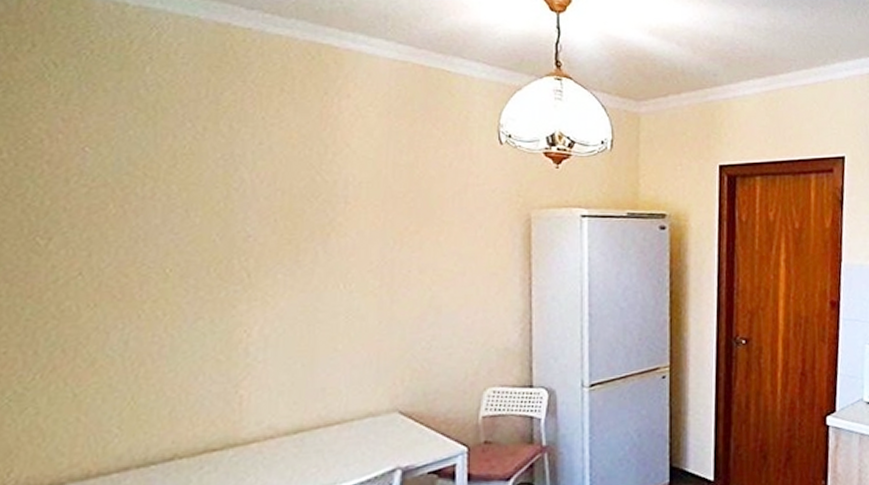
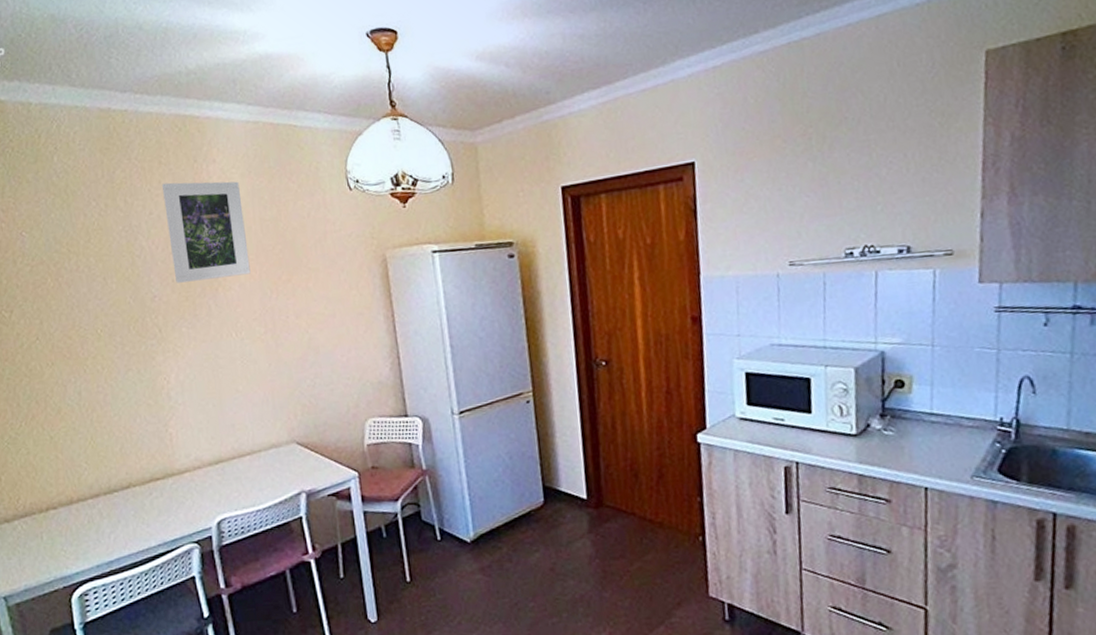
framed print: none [278,112,375,224] -> present [161,181,251,283]

